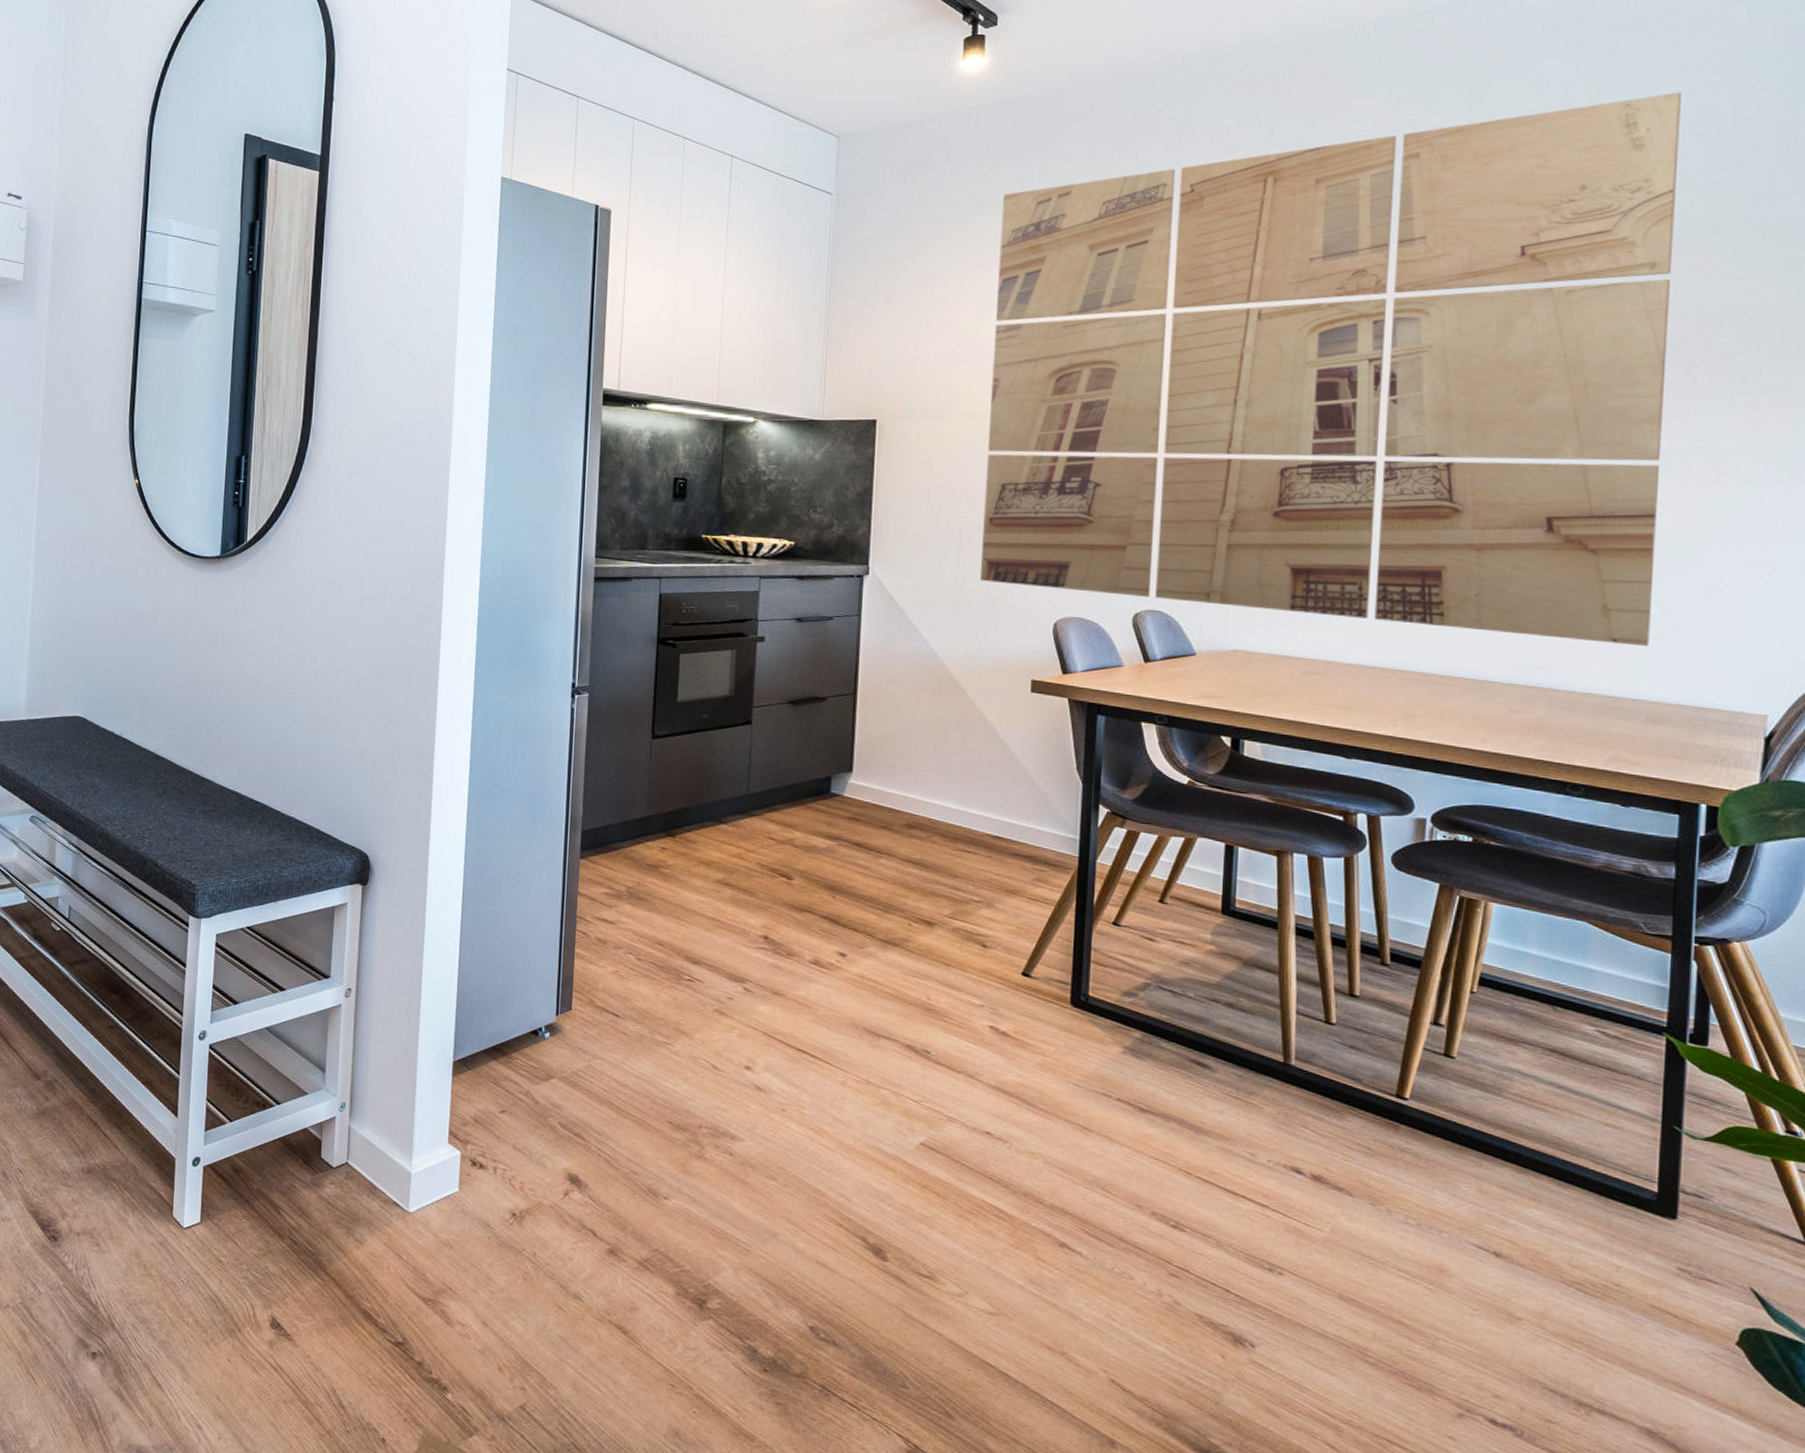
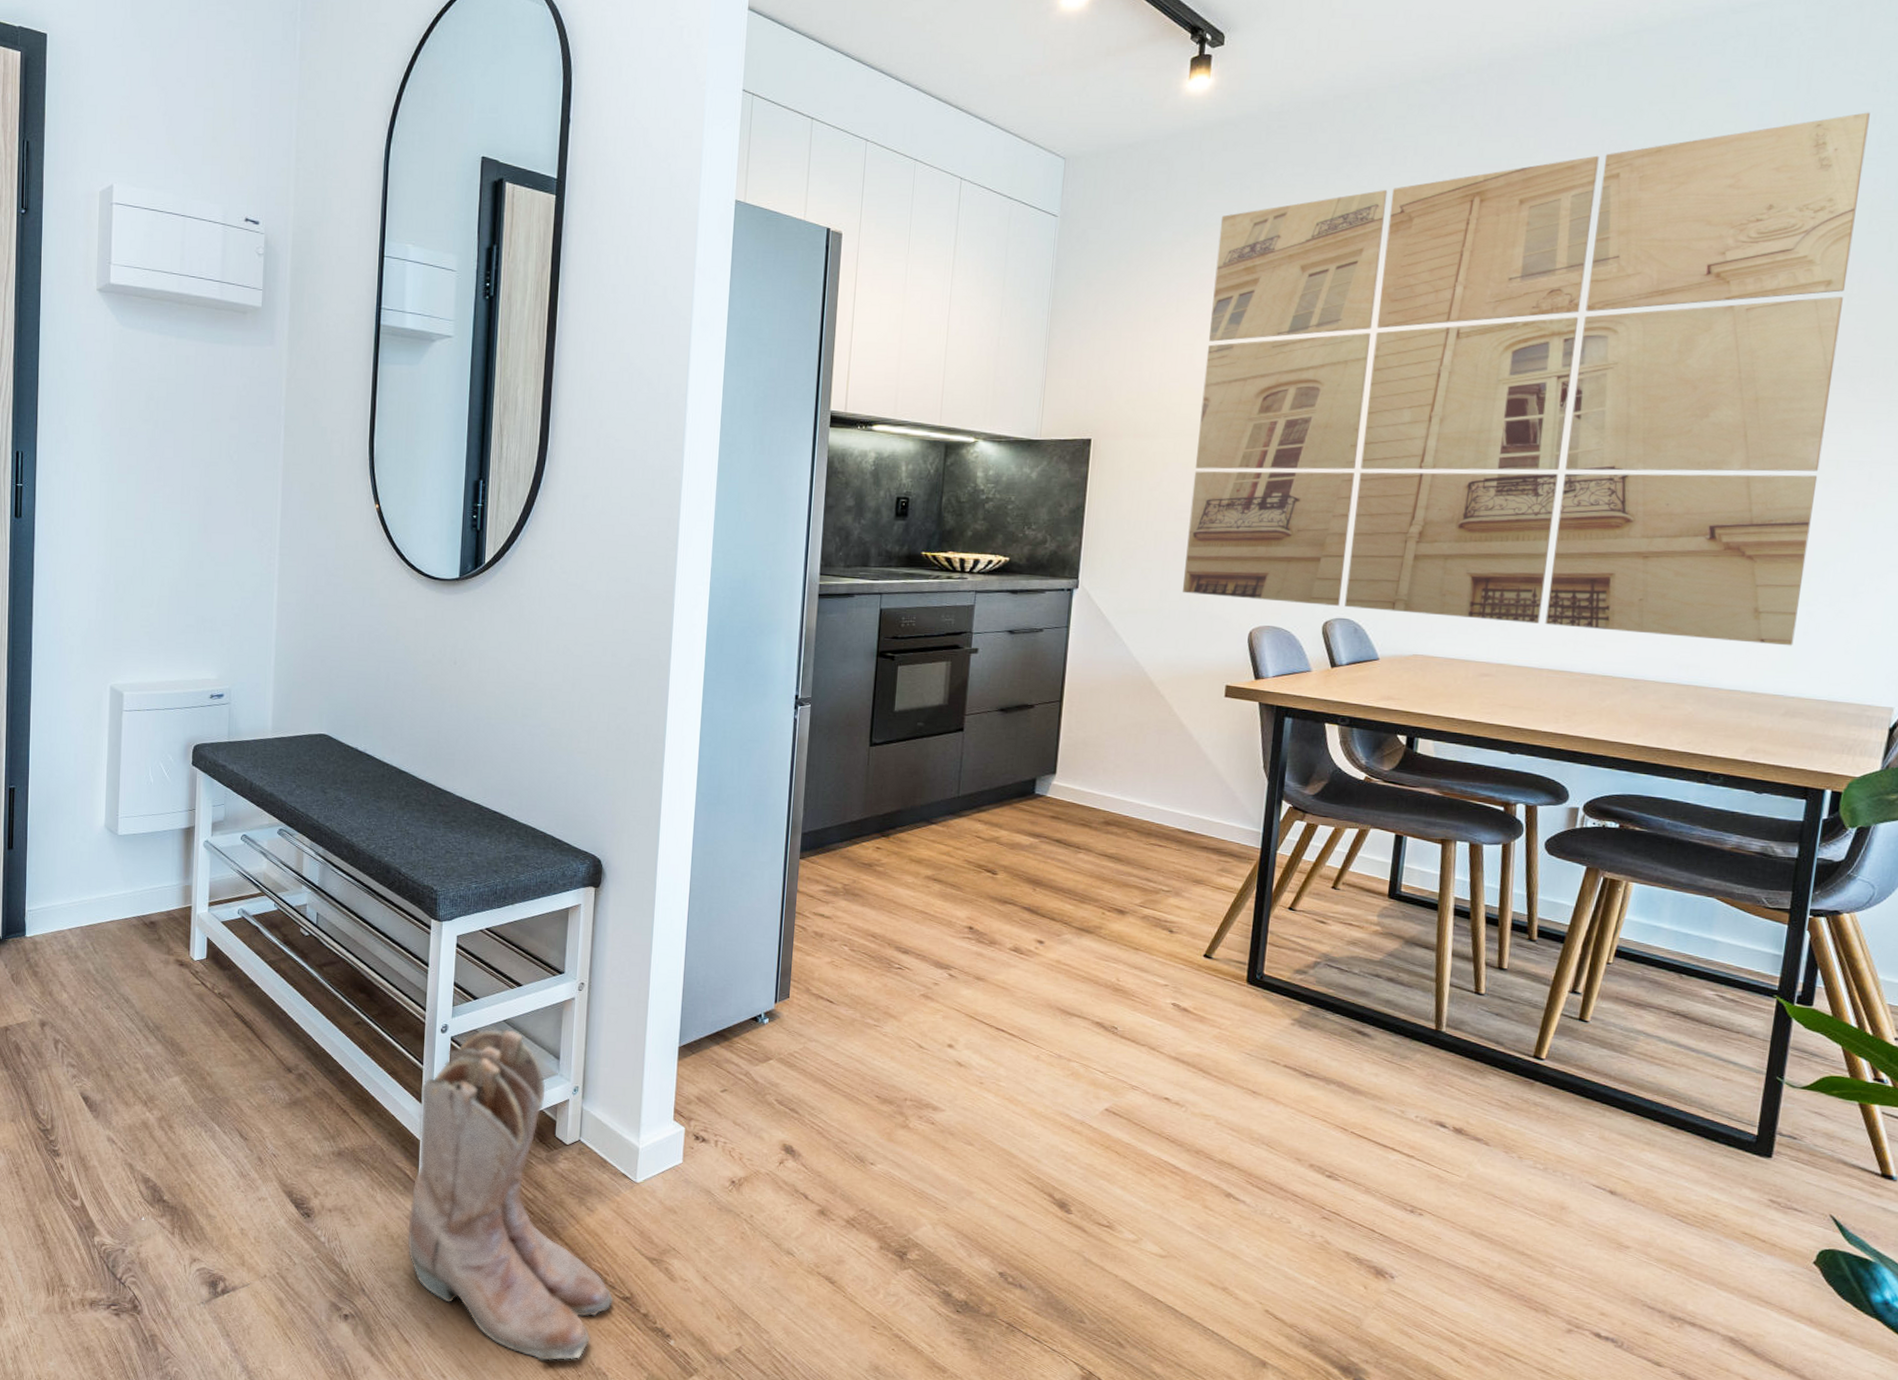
boots: none [161,1036,386,1413] -> present [407,1029,615,1361]

